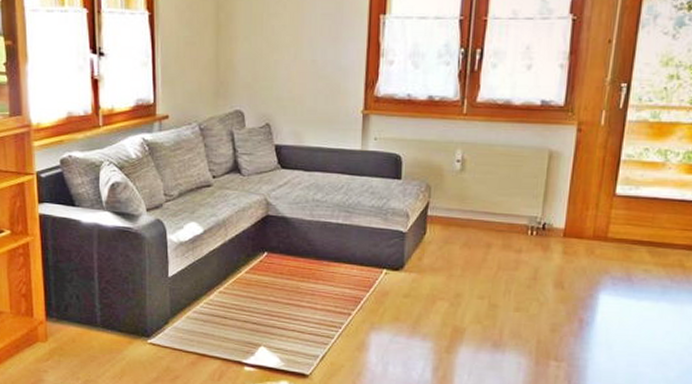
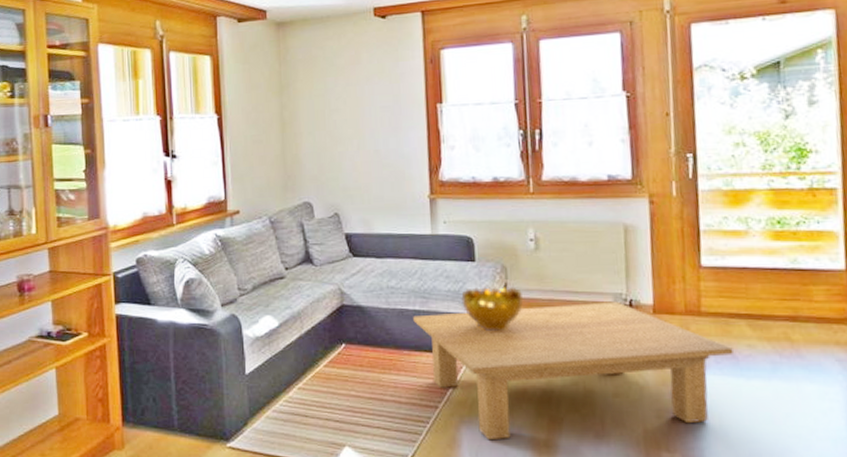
coffee table: none [335,224,630,346] -> present [413,301,733,441]
decorative bowl: none [384,203,443,247] -> present [461,286,523,331]

